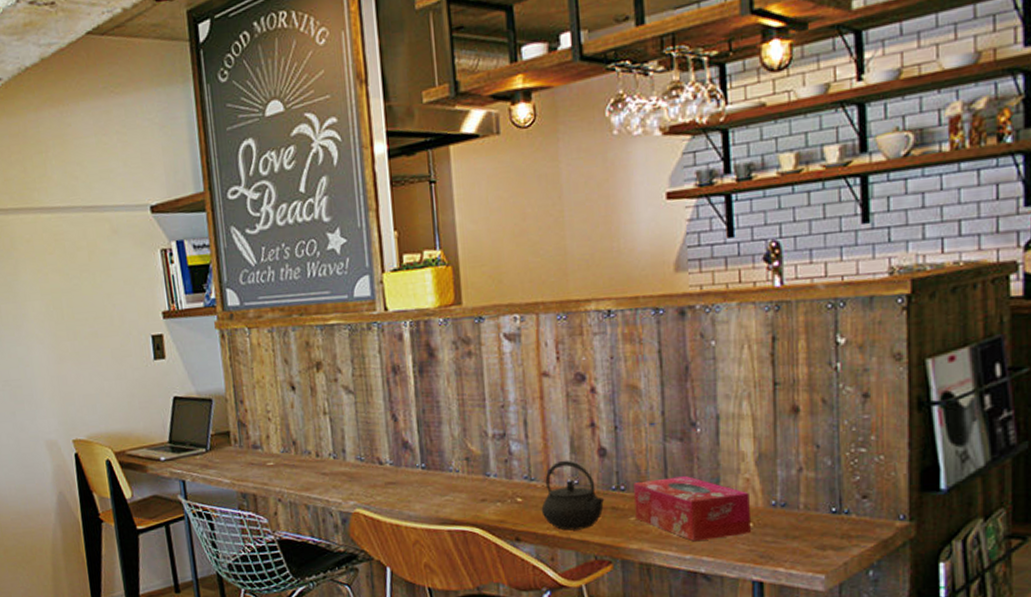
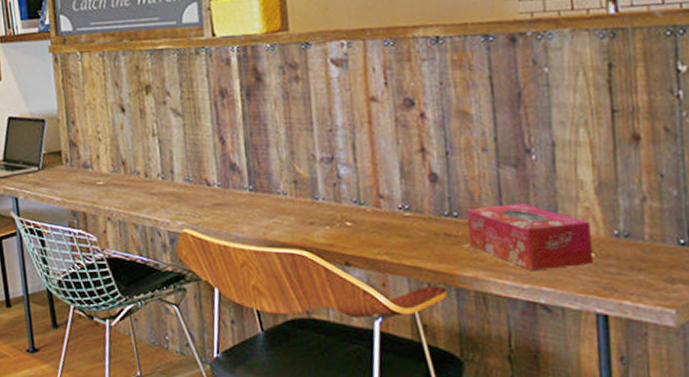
kettle: present [541,460,605,531] -> none [371,184,437,256]

